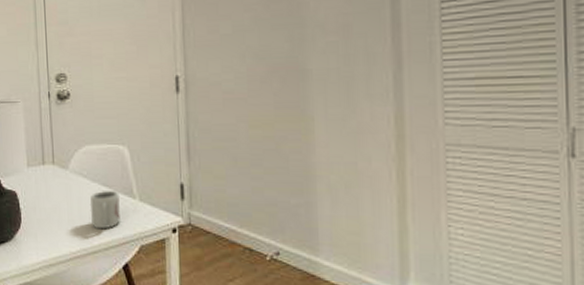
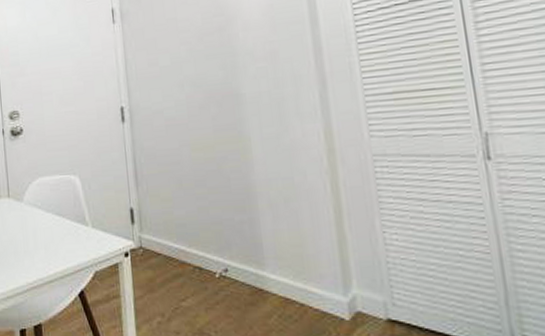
cup: present [89,191,120,229] -> none [44,220,75,258]

